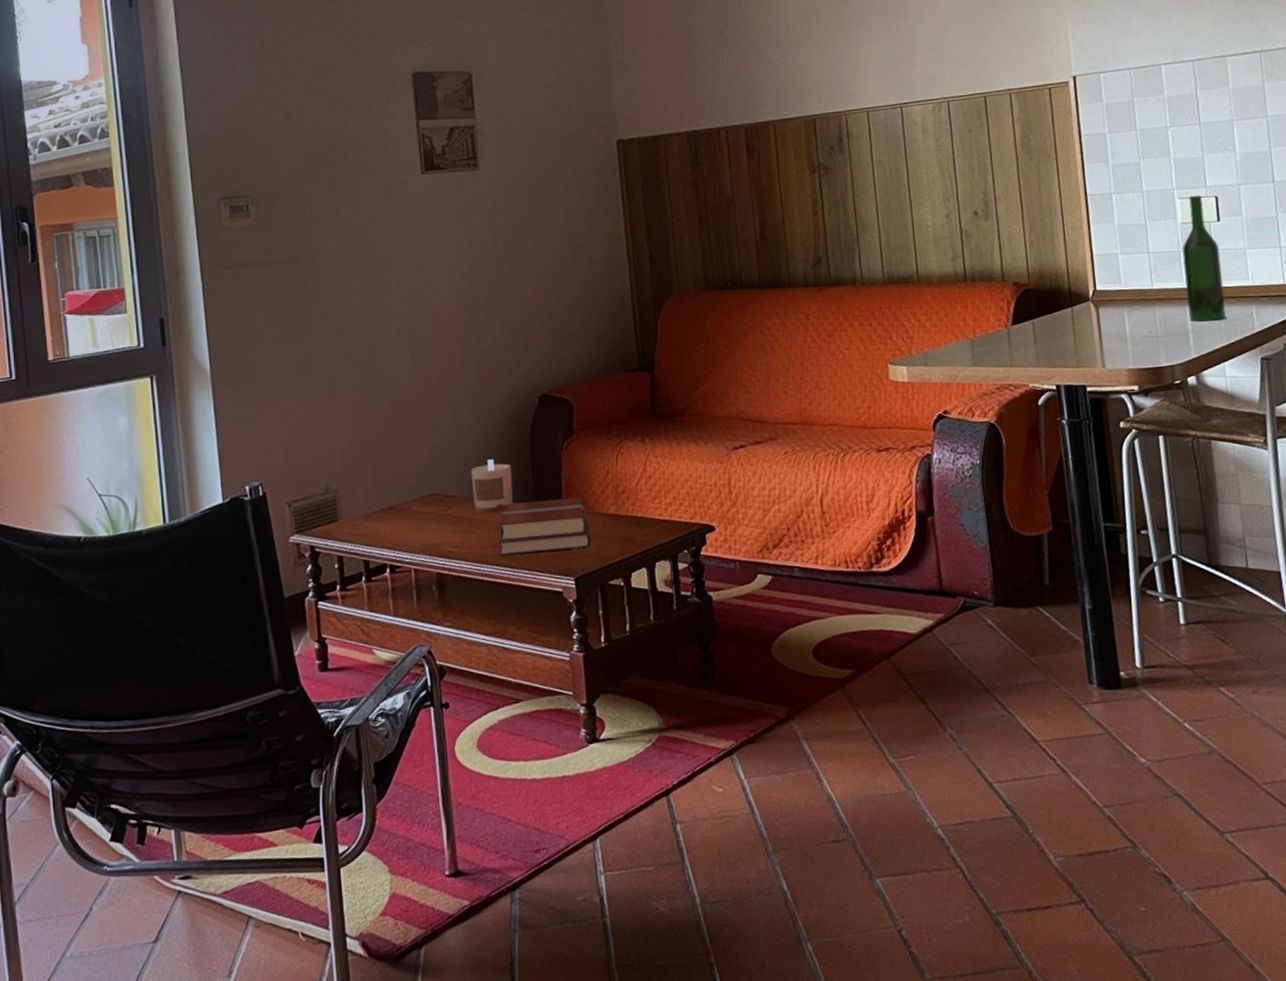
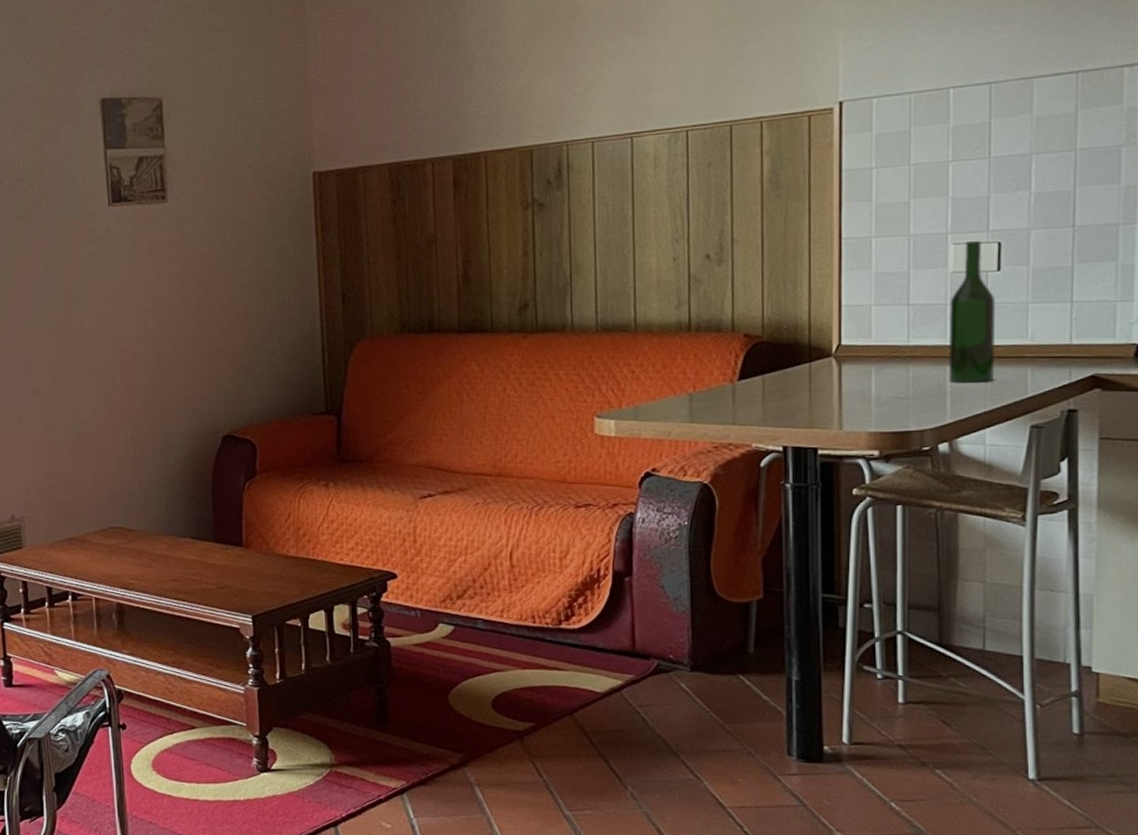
candle: present [470,459,513,514] -> none [152,496,194,549]
books: present [499,497,590,556] -> none [178,537,269,591]

